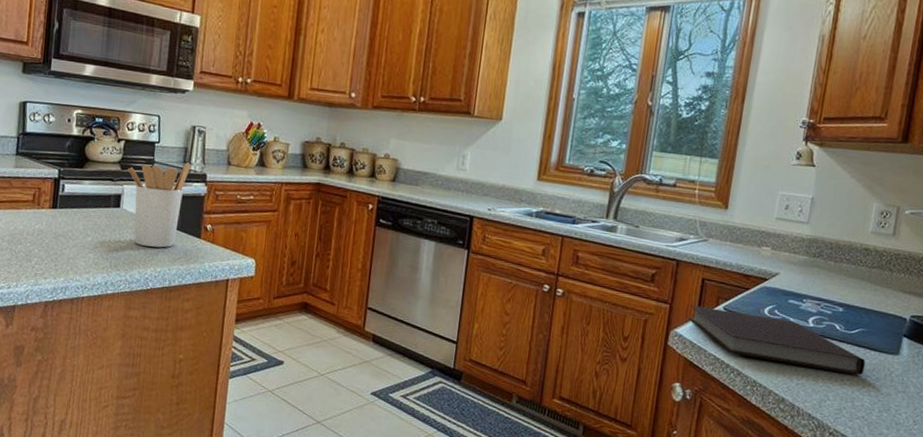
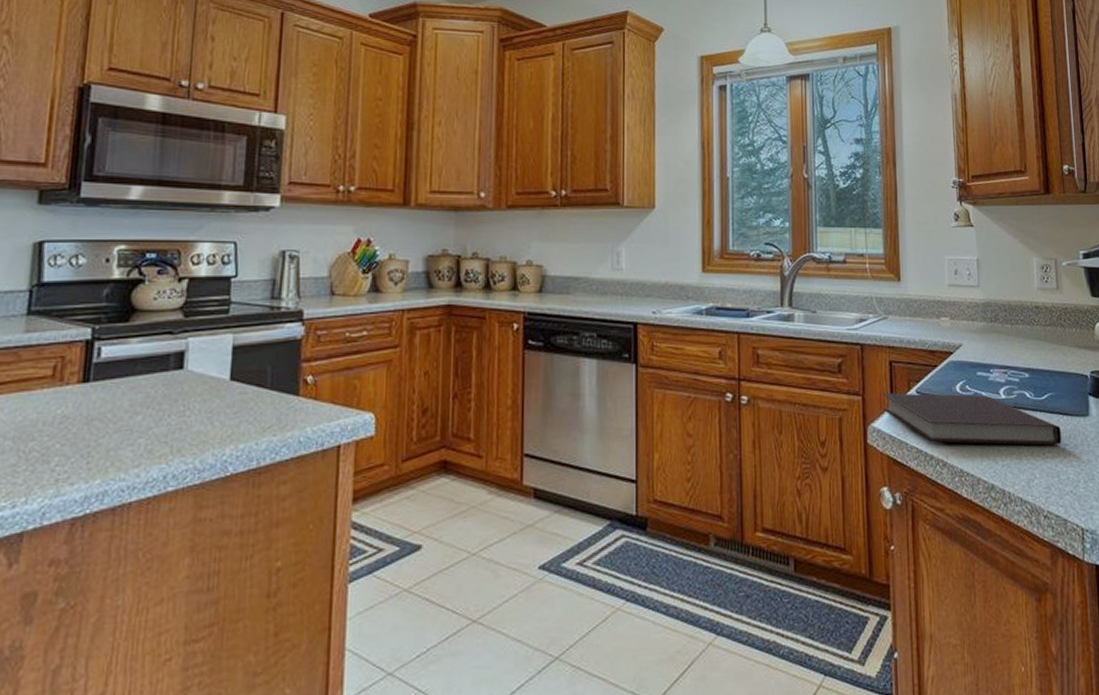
utensil holder: present [128,161,190,248] -> none [193,297,281,417]

